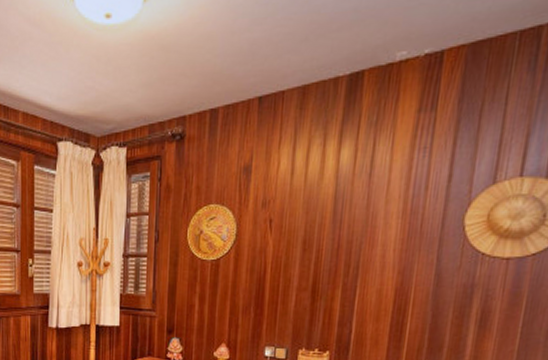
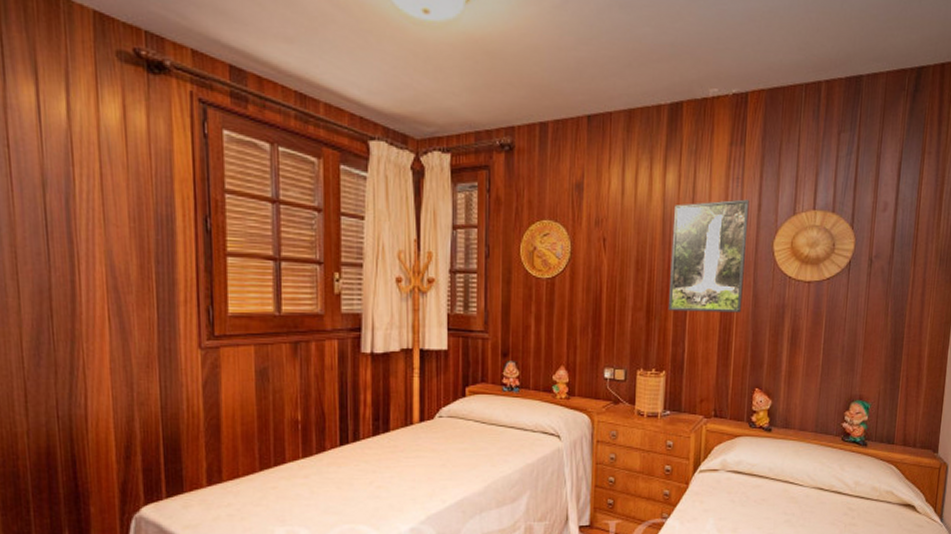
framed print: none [335,170,438,293] -> present [667,199,750,313]

